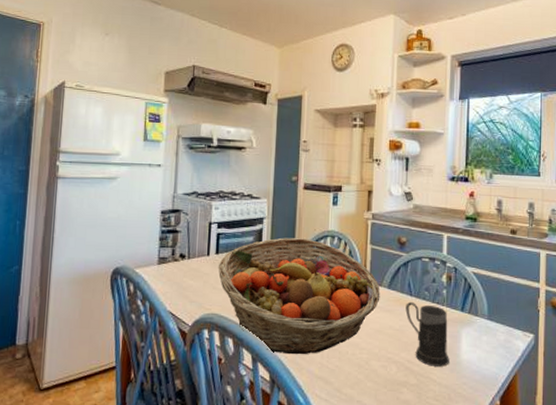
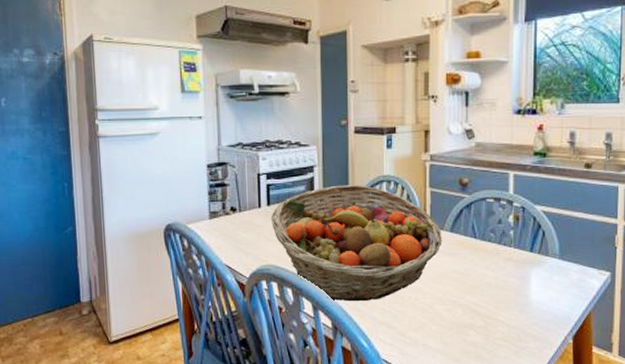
mug: present [405,301,449,367] -> none [470,244,518,308]

